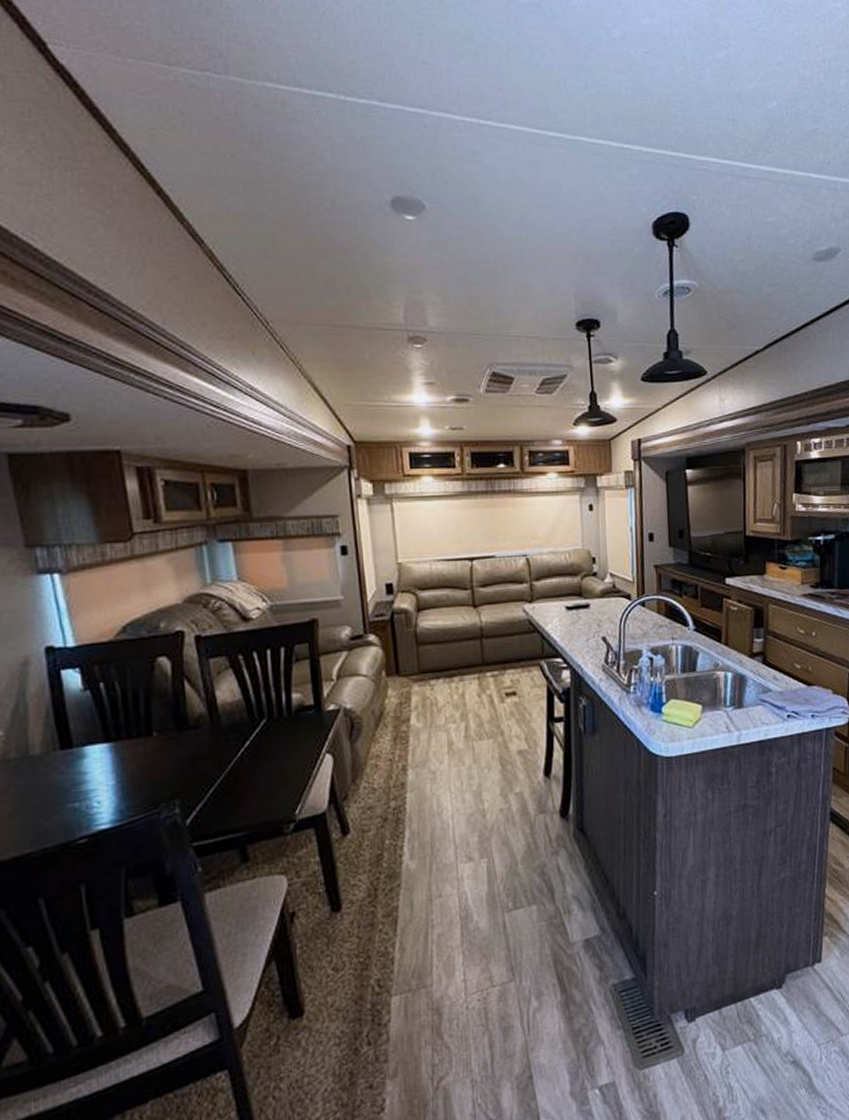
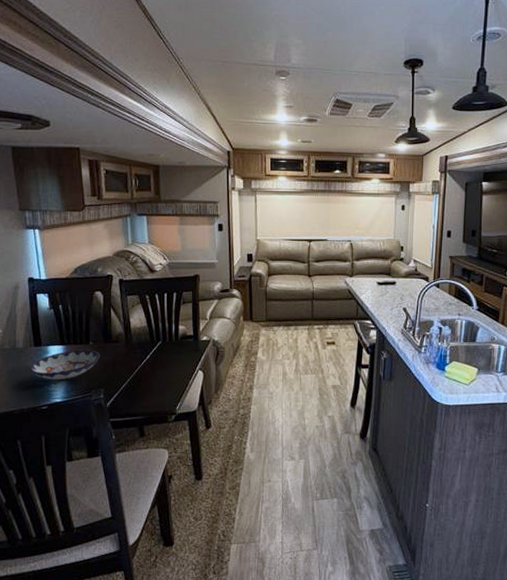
bowl: none [54,744,172,798] -> present [29,350,101,380]

